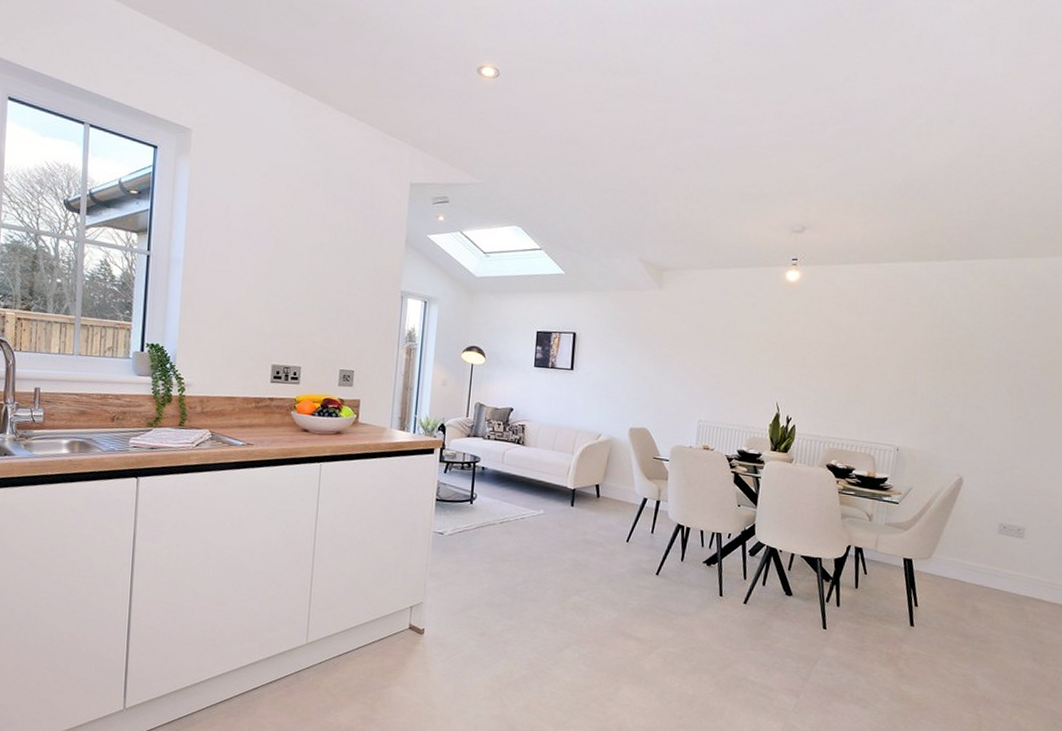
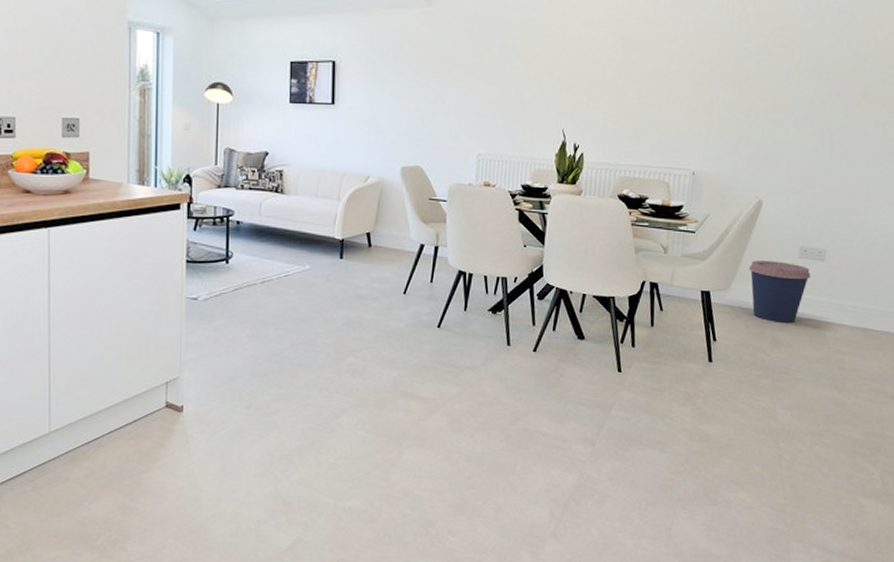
coffee cup: none [949,533,1010,595] -> present [748,260,811,324]

